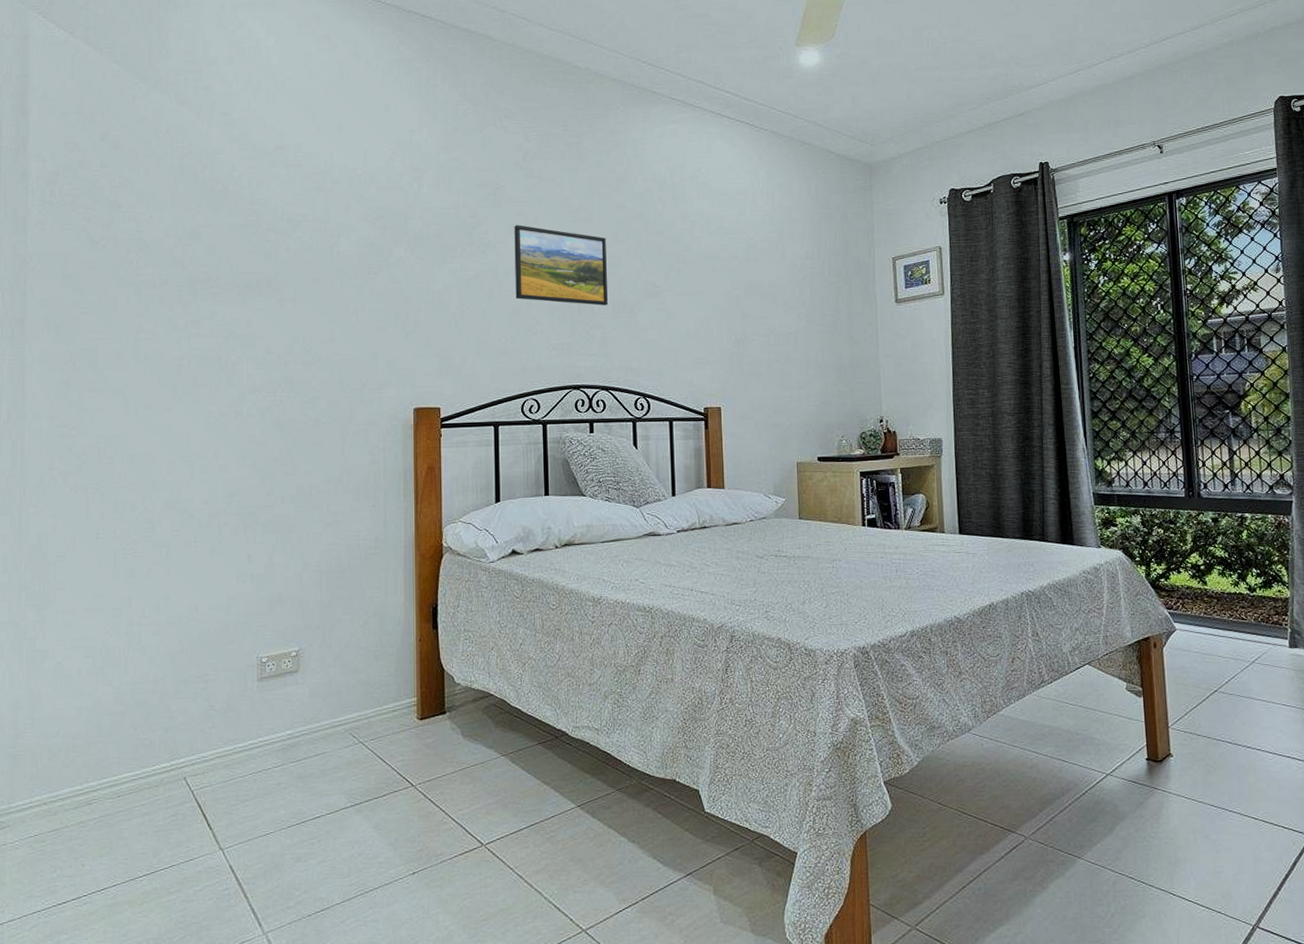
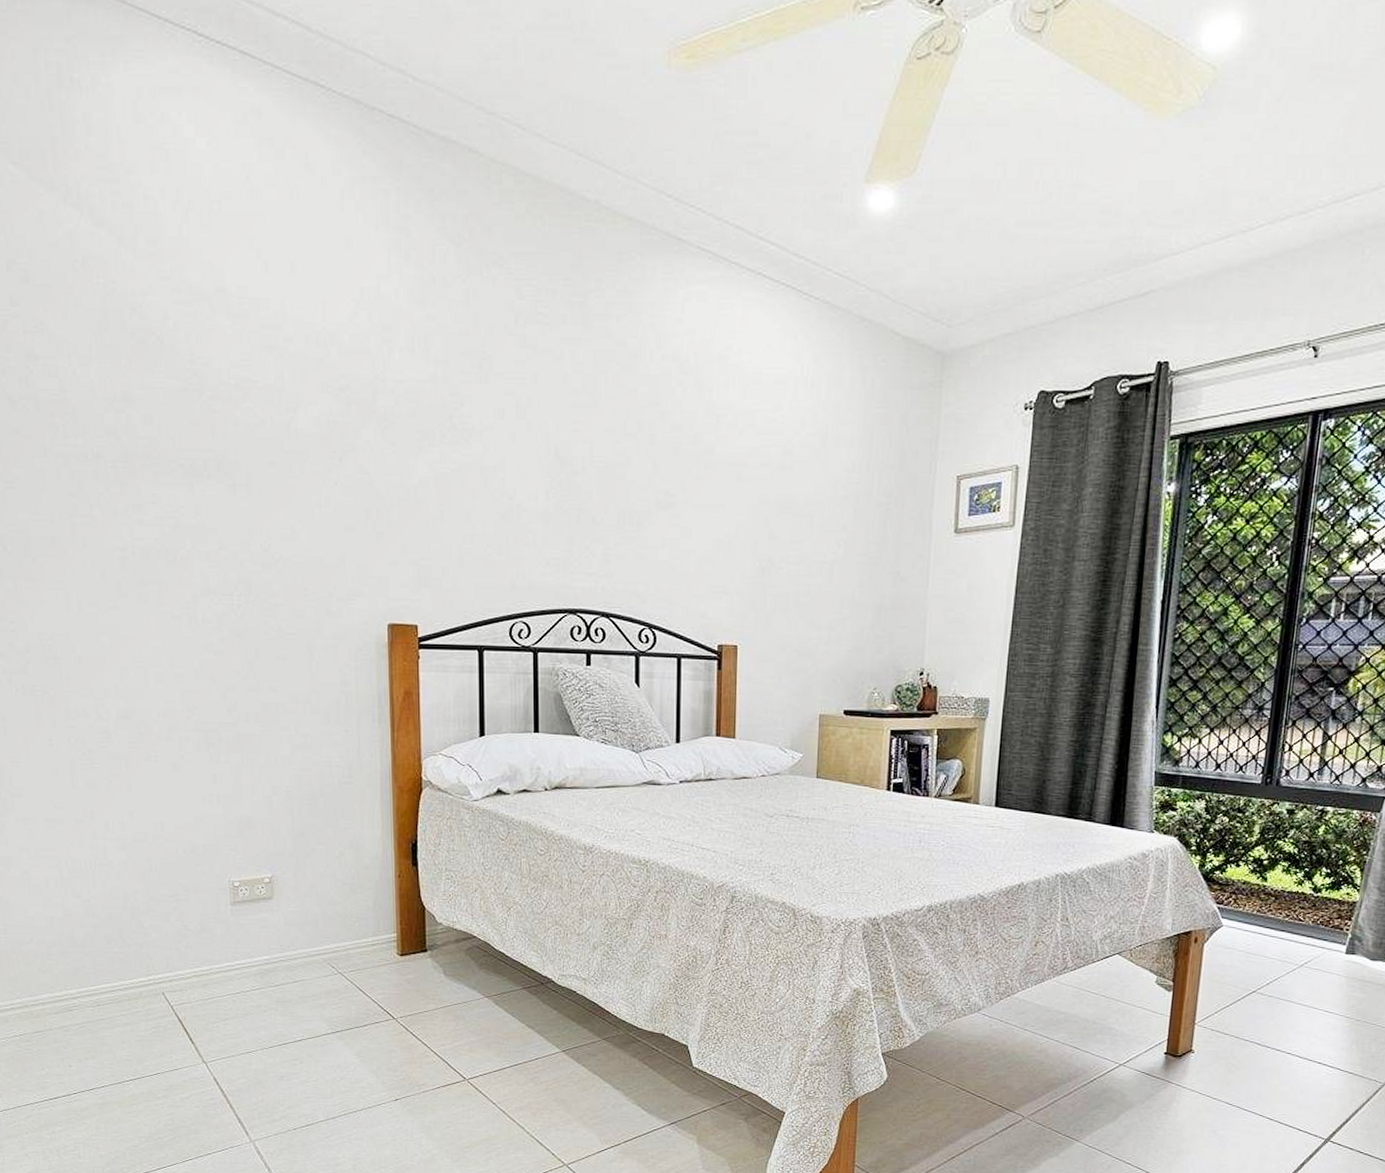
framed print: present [514,225,608,306] -> none [503,408,613,515]

